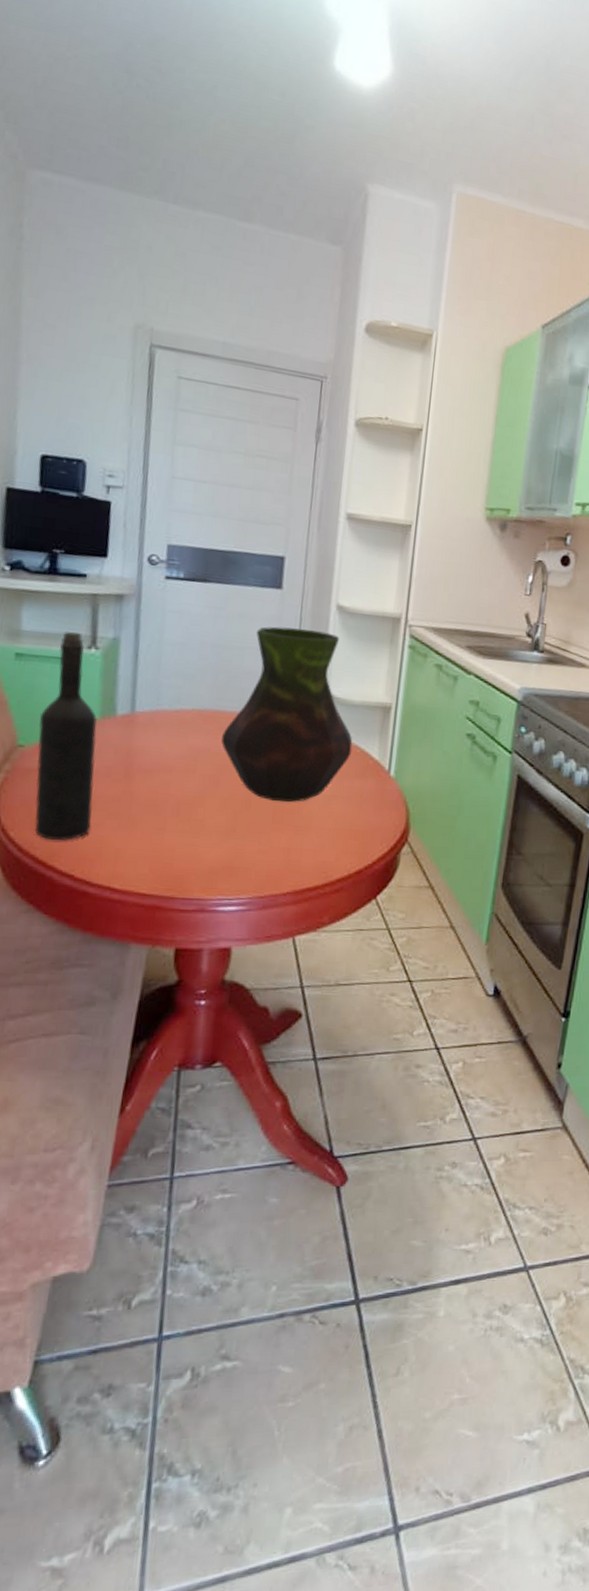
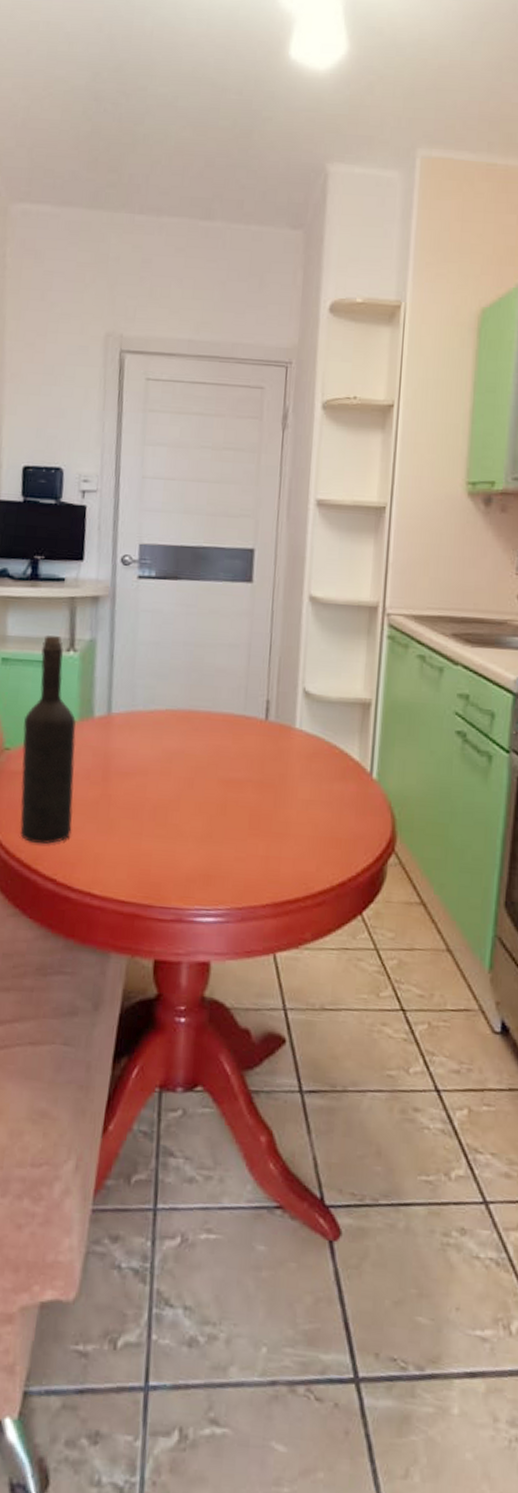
vase: present [221,626,353,802] -> none [195,621,331,807]

